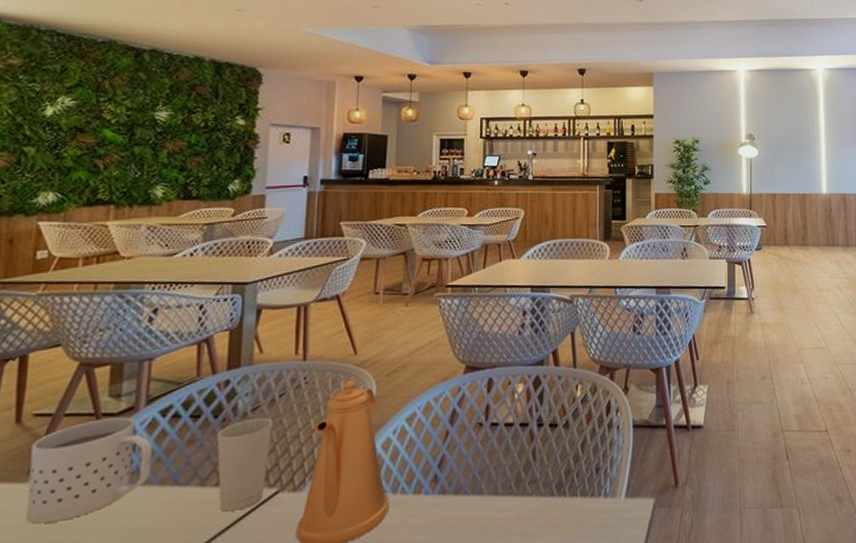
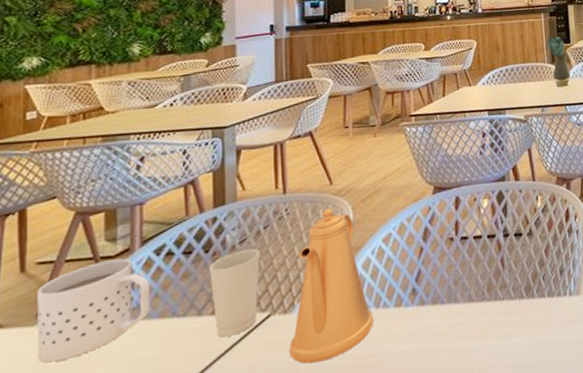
vase: none [600,209,623,267] -> present [547,34,571,87]

